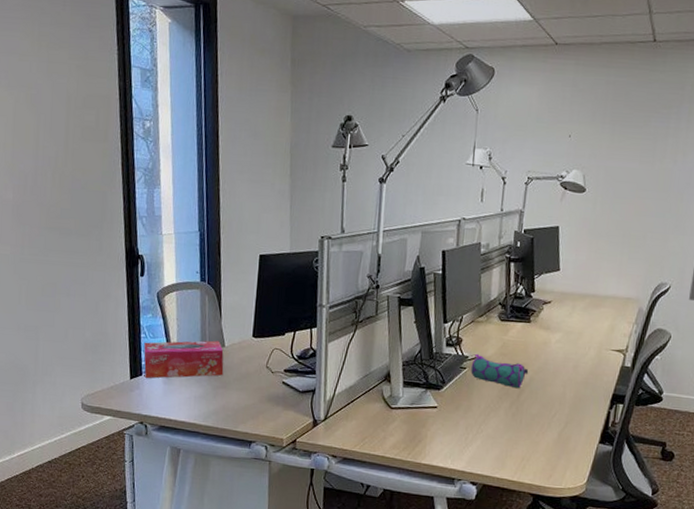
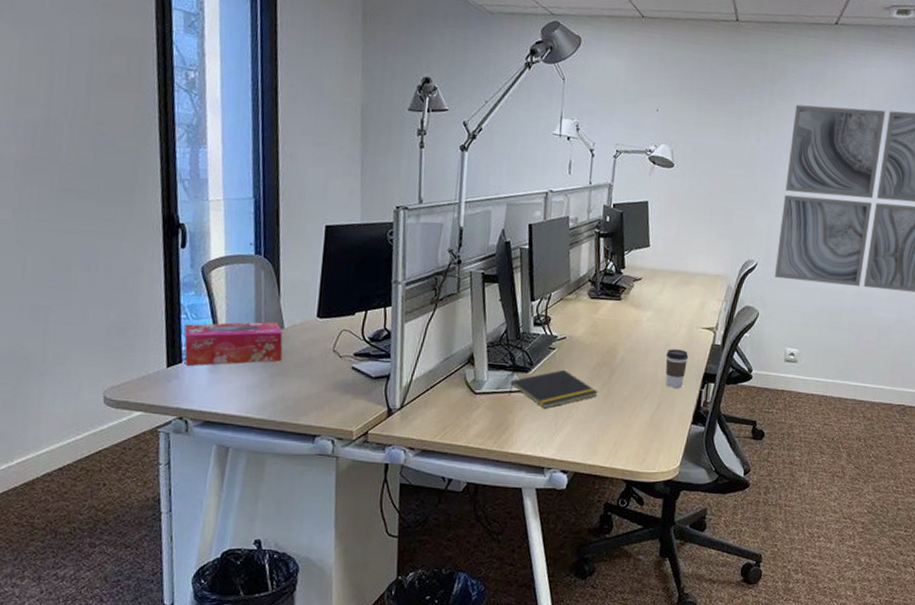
notepad: none [422,387,507,425] -> present [509,369,598,410]
pencil case: present [471,353,529,389] -> none [560,333,620,370]
coffee cup: none [573,370,598,408] -> present [665,349,689,388]

